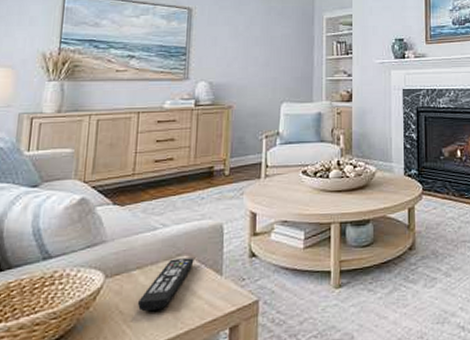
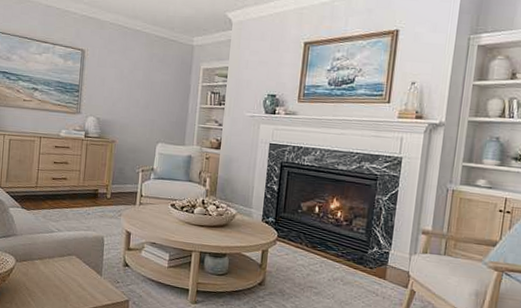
remote control: present [137,258,194,311] -> none [38,256,81,292]

